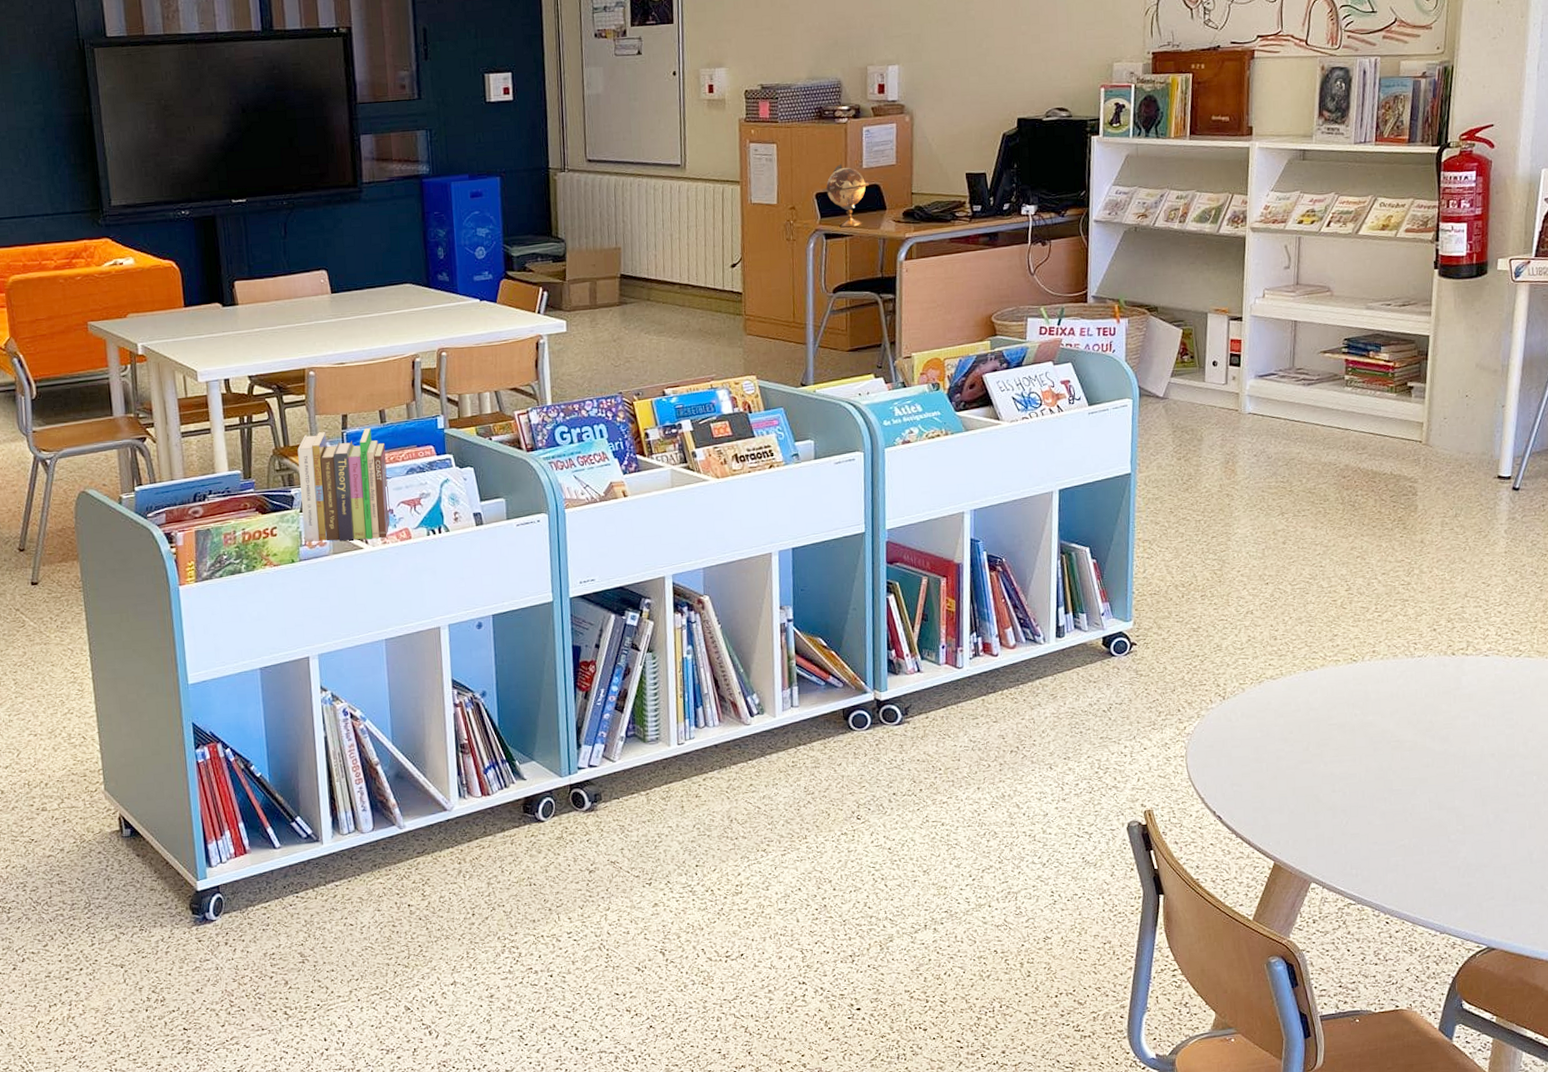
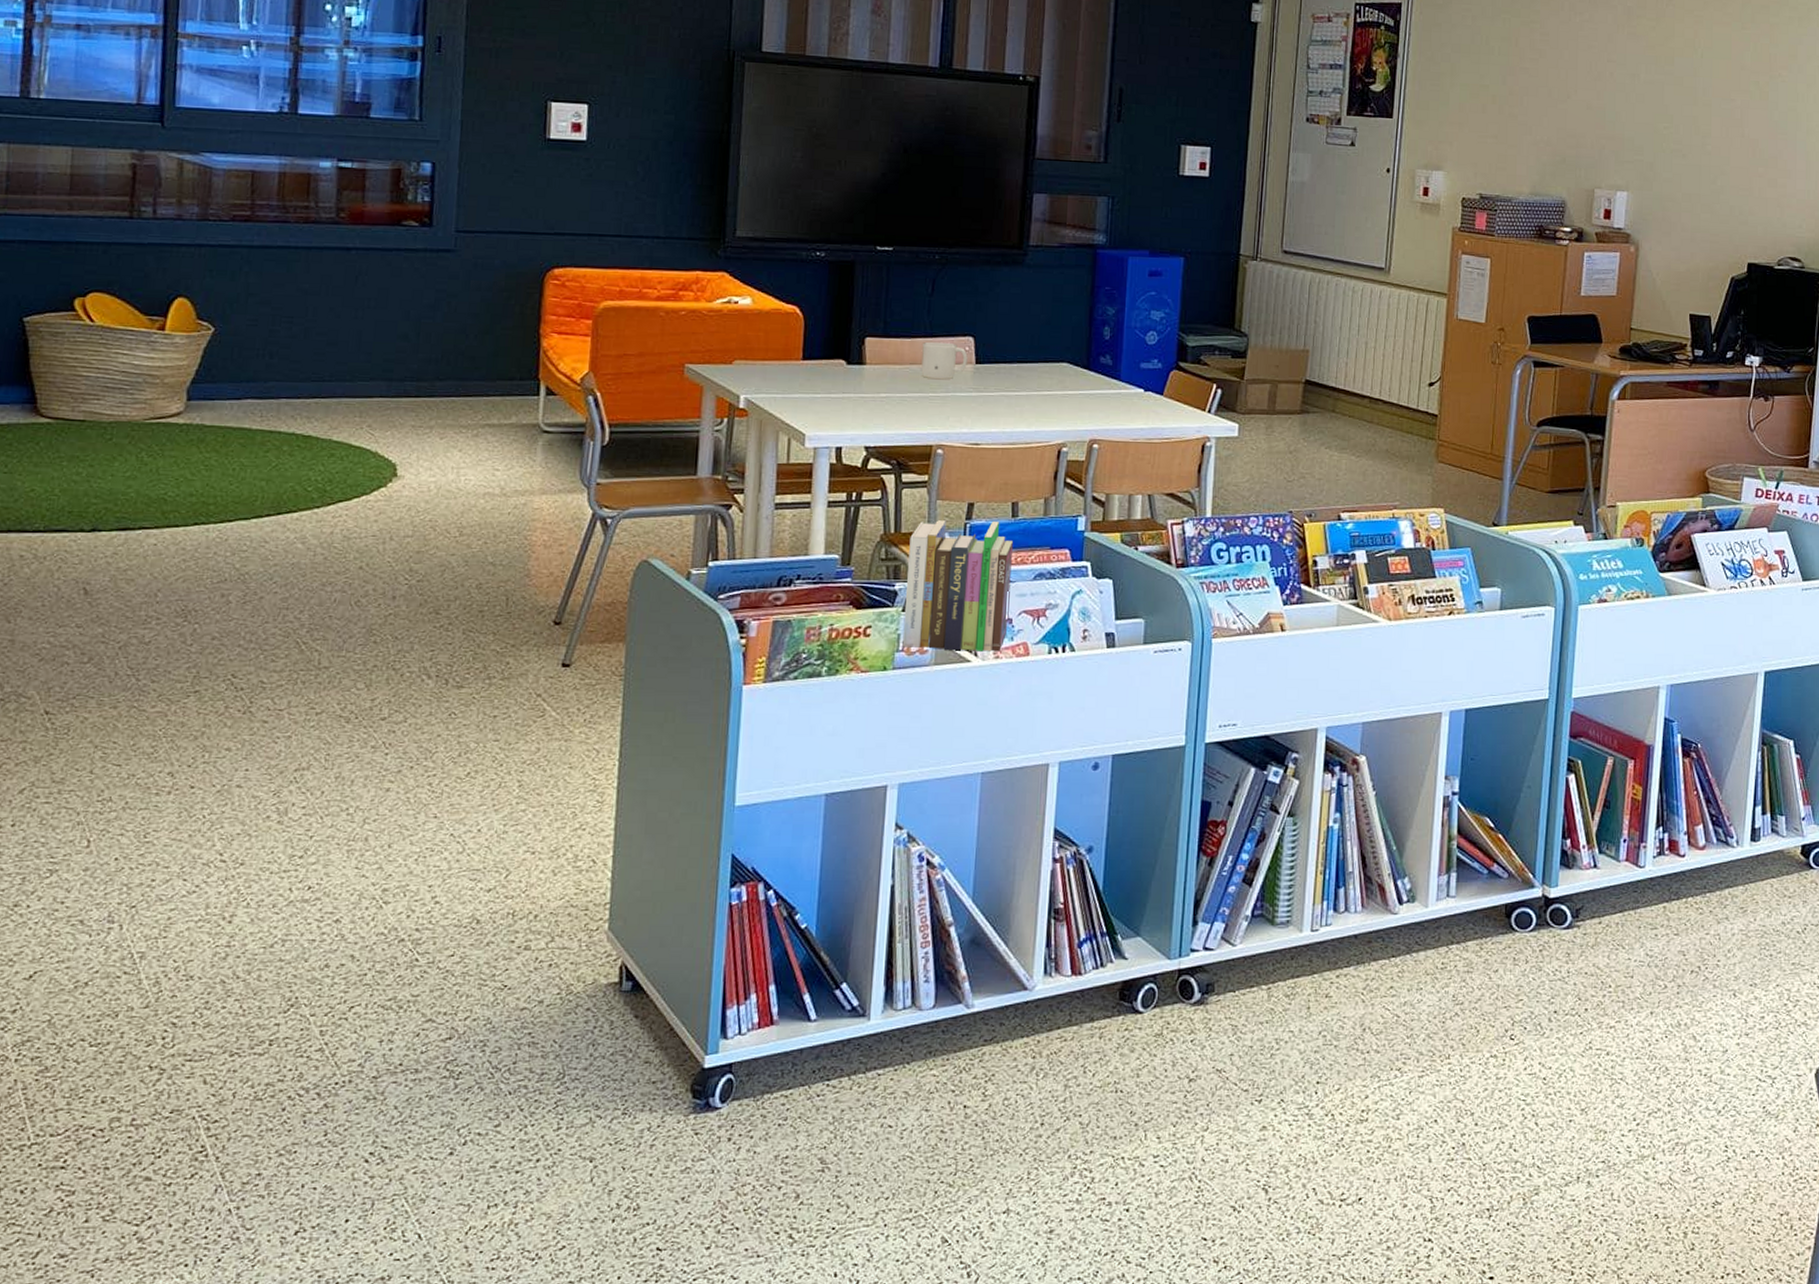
mug: none [284,277,324,312] -> present [921,341,968,380]
globe: present [822,164,869,229] -> none [1535,288,1586,358]

